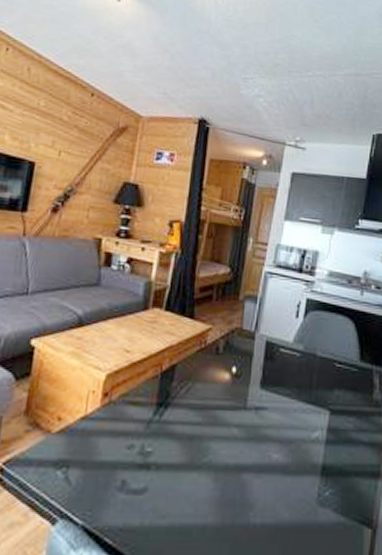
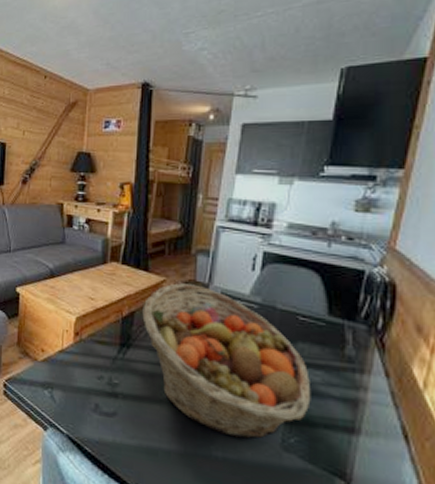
fruit basket: none [184,332,345,499] -> present [142,283,311,439]

